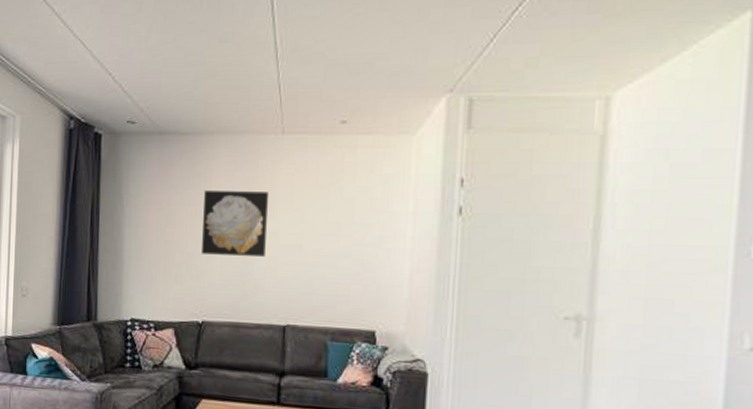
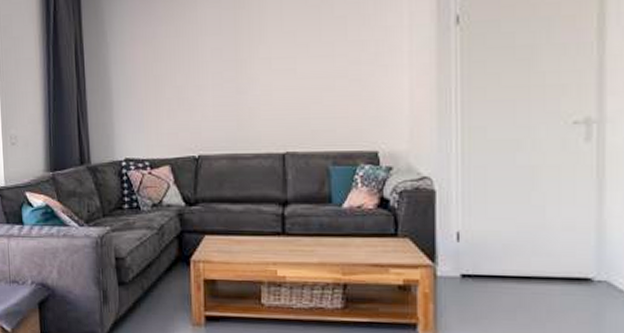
wall art: present [202,191,270,257] -> none [190,16,259,86]

